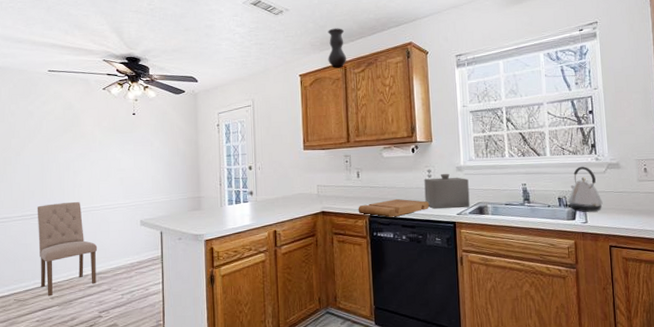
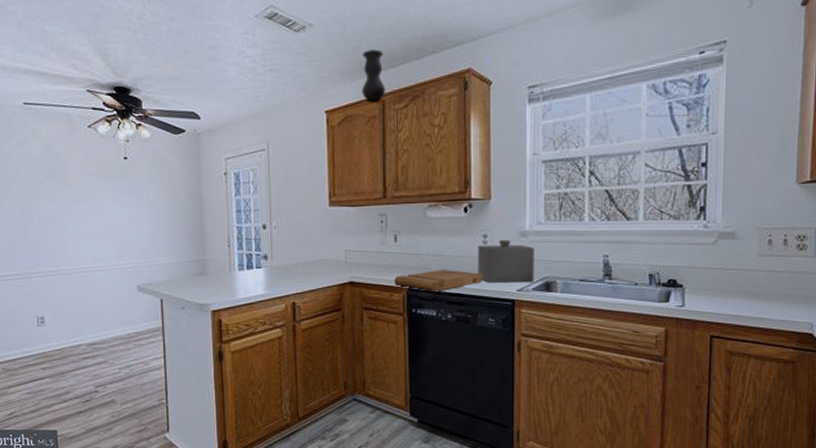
dining chair: present [37,201,98,297] -> none [20,261,91,367]
kettle: present [568,166,603,212] -> none [661,235,708,293]

